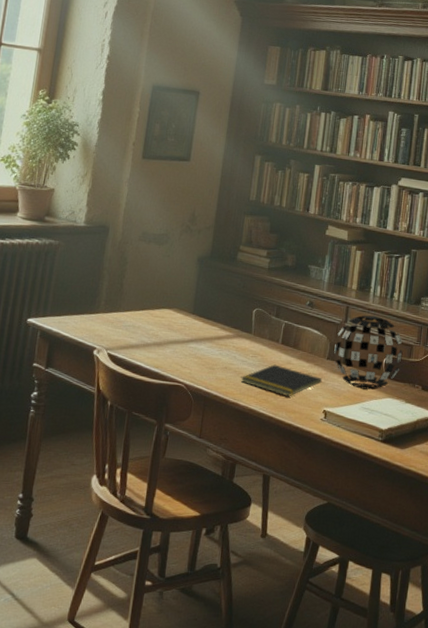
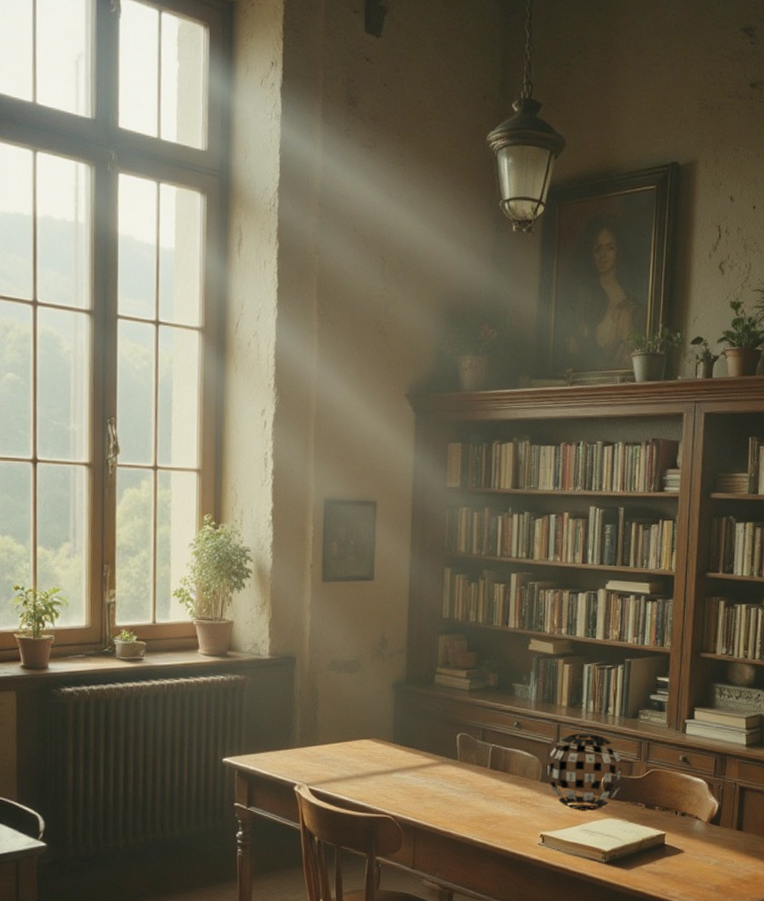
notepad: present [240,364,322,397] -> none [450,790,537,823]

